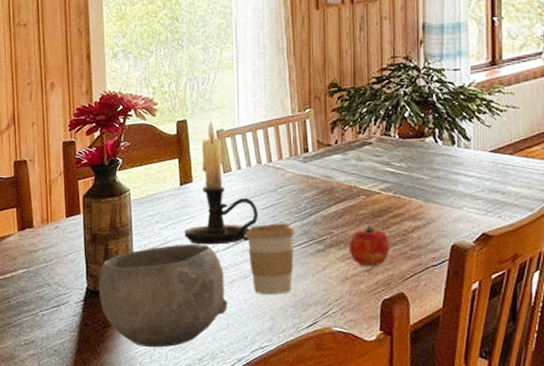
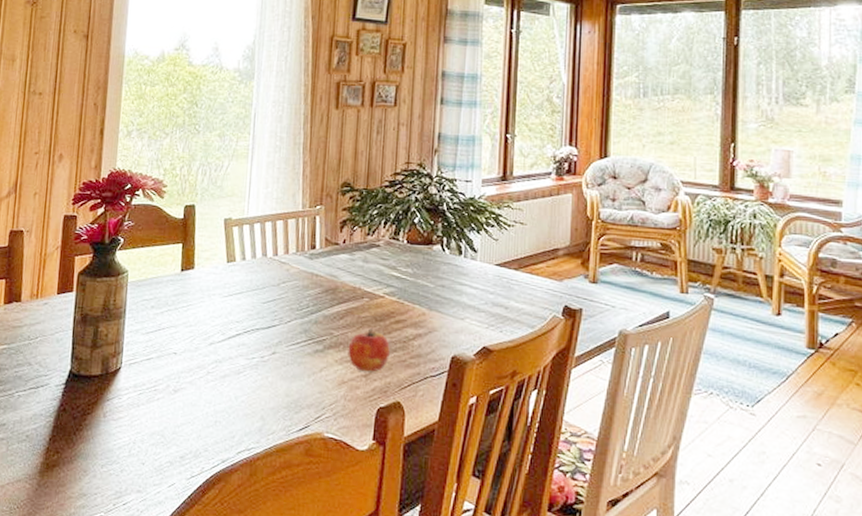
bowl: present [98,245,228,348] -> none [82,332,219,442]
candle holder: present [184,119,259,245] -> none [180,207,259,336]
coffee cup: present [245,223,296,295] -> none [242,319,296,394]

